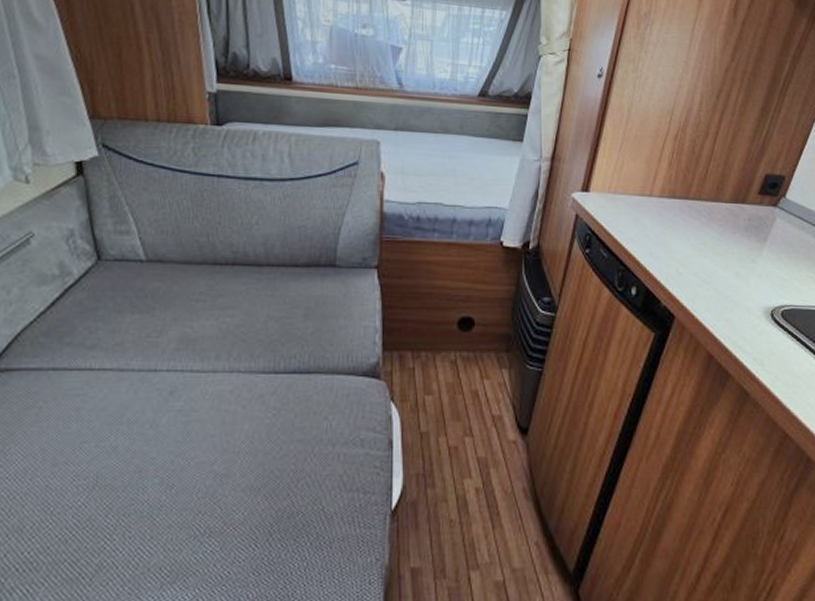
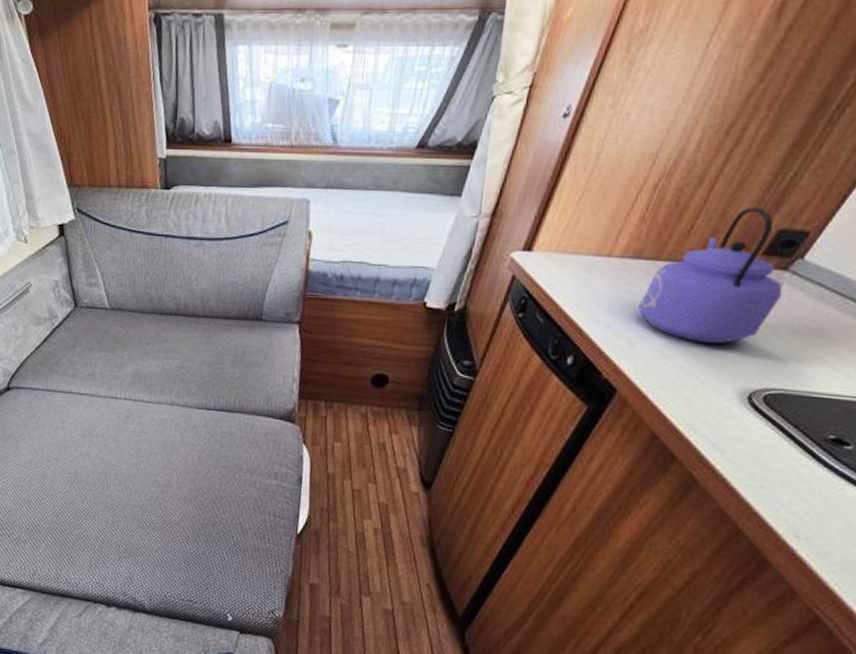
kettle: none [679,156,777,269] -> present [638,206,782,344]

